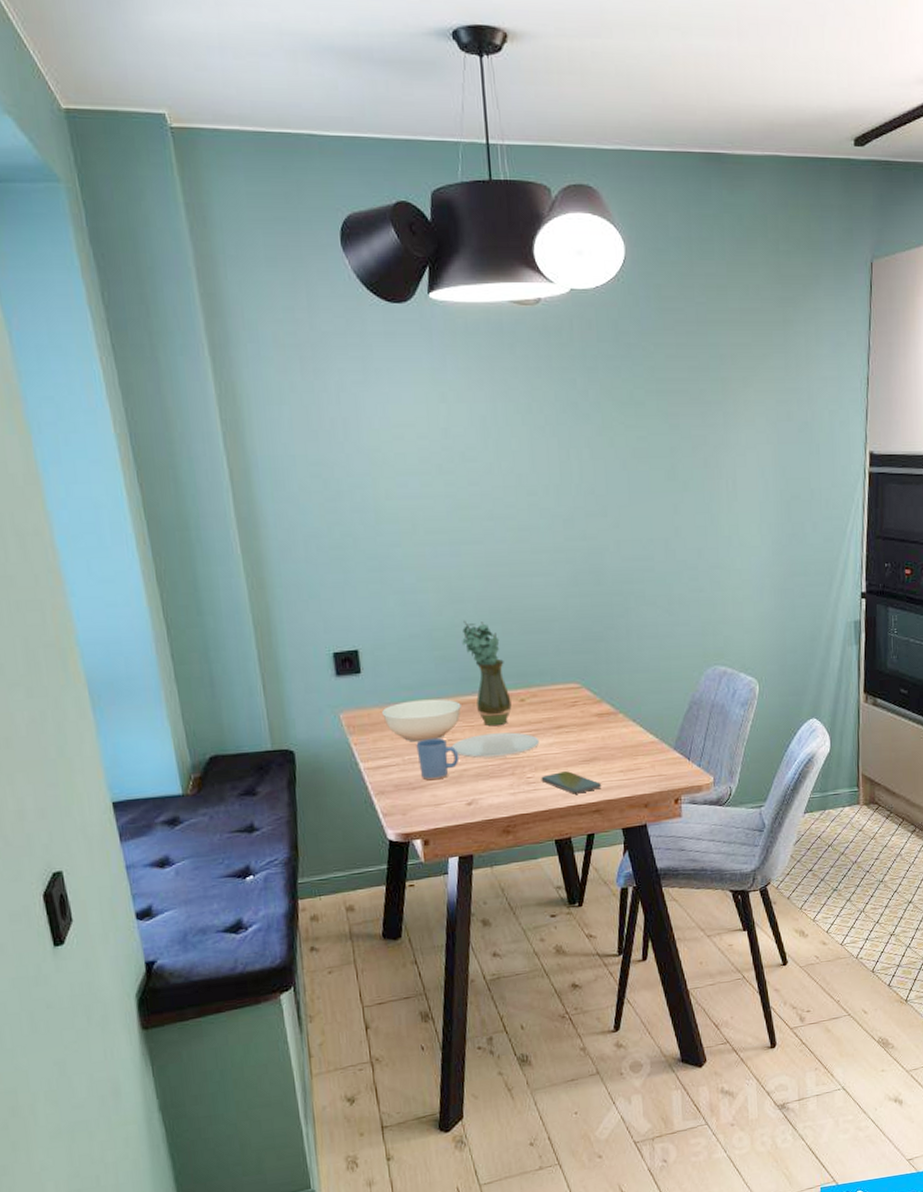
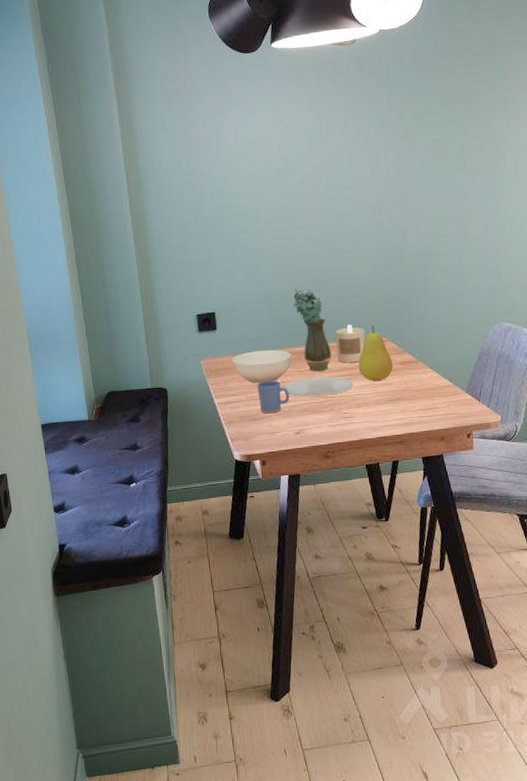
candle: none [516,667,554,716] -> present [335,324,366,363]
smartphone: present [541,771,602,794] -> none [354,409,405,428]
fruit: none [545,667,588,737] -> present [358,324,393,381]

